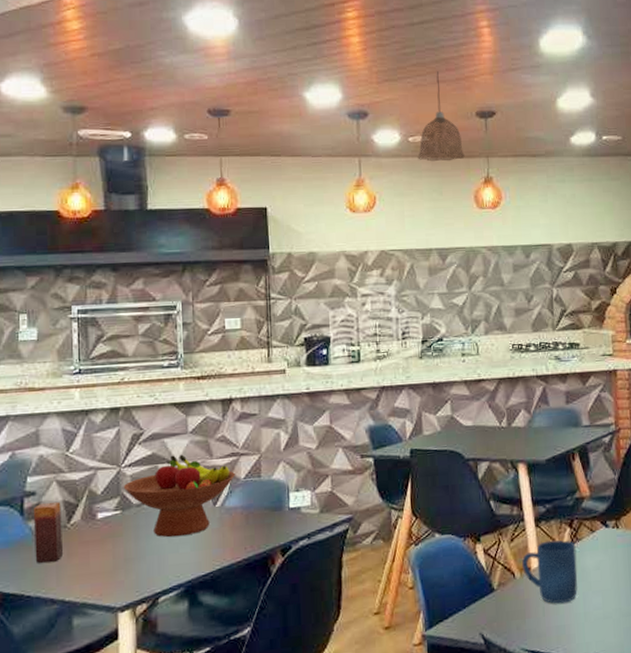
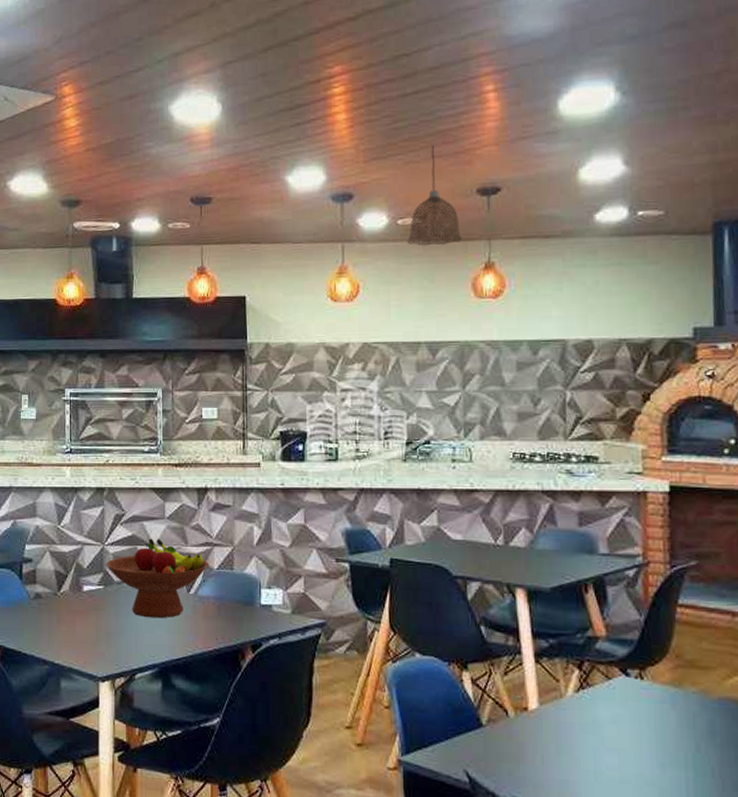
candle: present [33,501,64,563] -> none [29,570,54,625]
mug: present [521,540,578,604] -> none [516,680,587,755]

